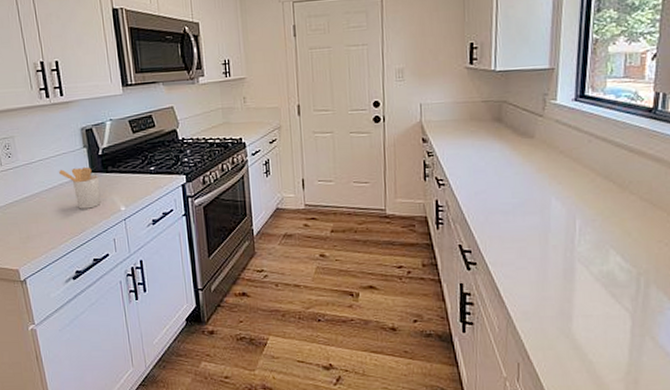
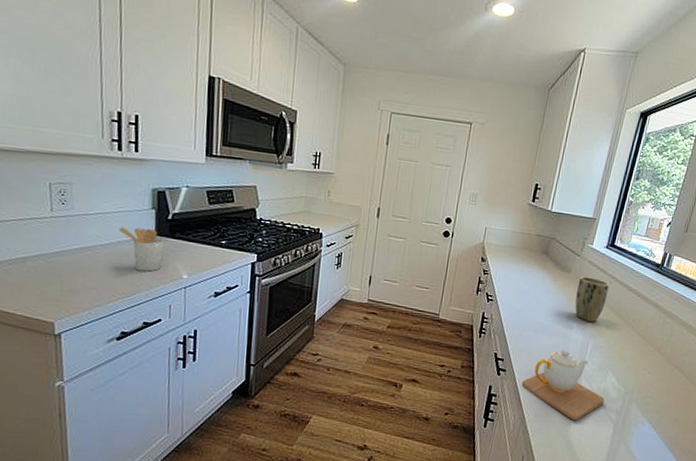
teapot: none [499,229,611,315] -> present [521,348,604,421]
plant pot: none [547,139,589,193] -> present [575,276,609,323]

